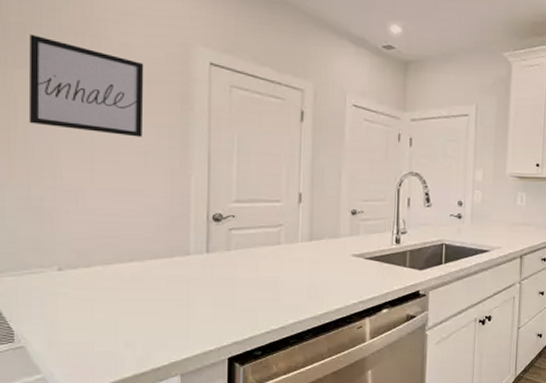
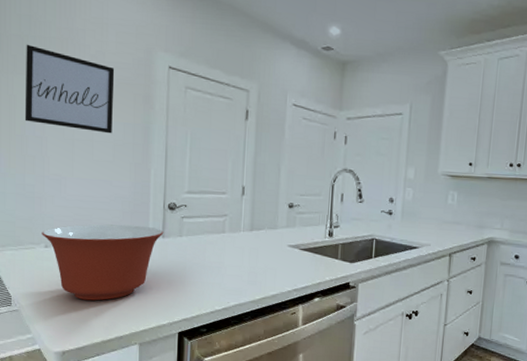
mixing bowl: none [53,240,208,329] -> present [42,224,164,301]

